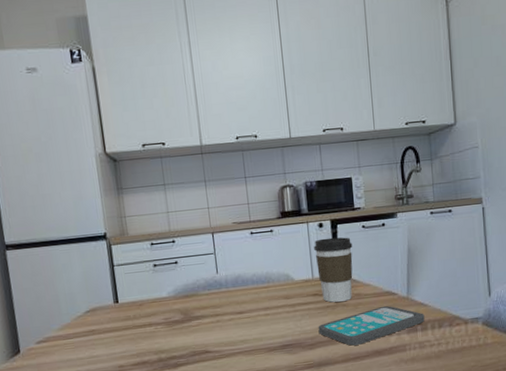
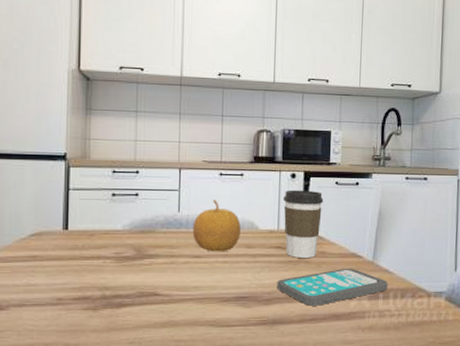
fruit: none [232,257,278,307] -> present [192,200,241,252]

